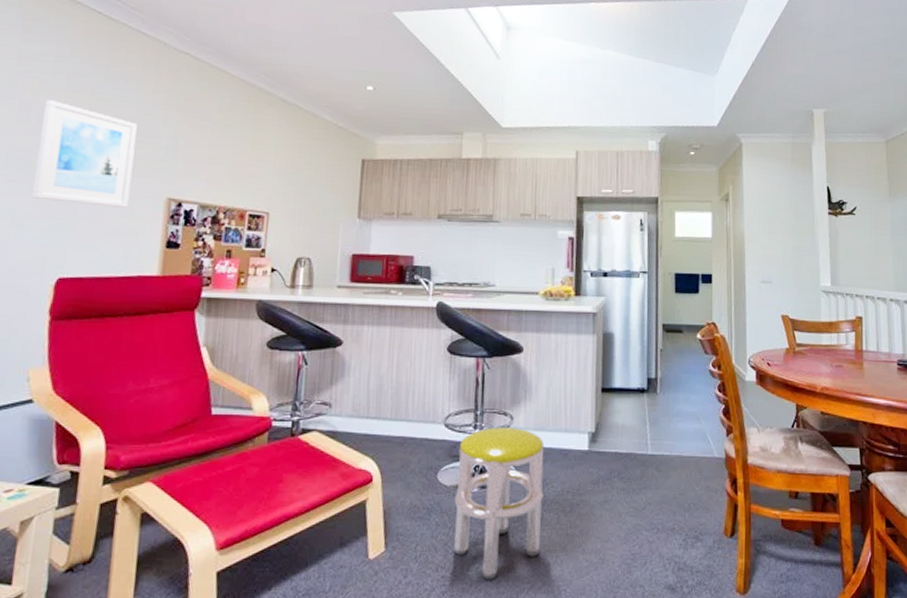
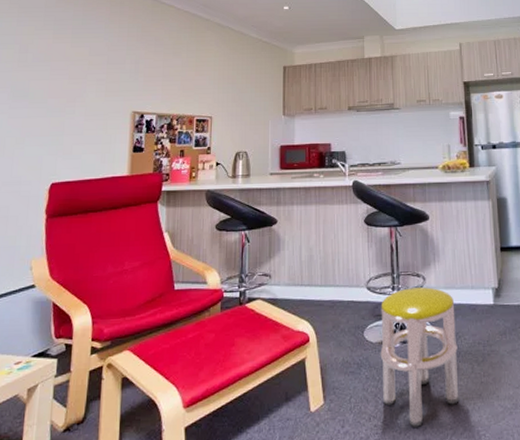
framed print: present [32,100,137,208] -> none [30,42,107,122]

